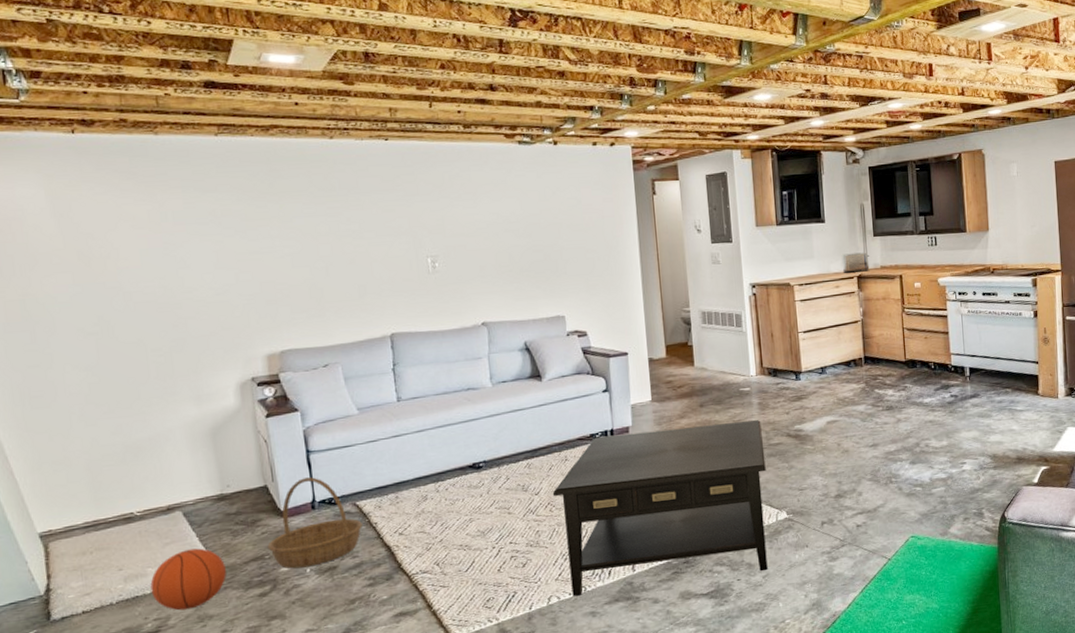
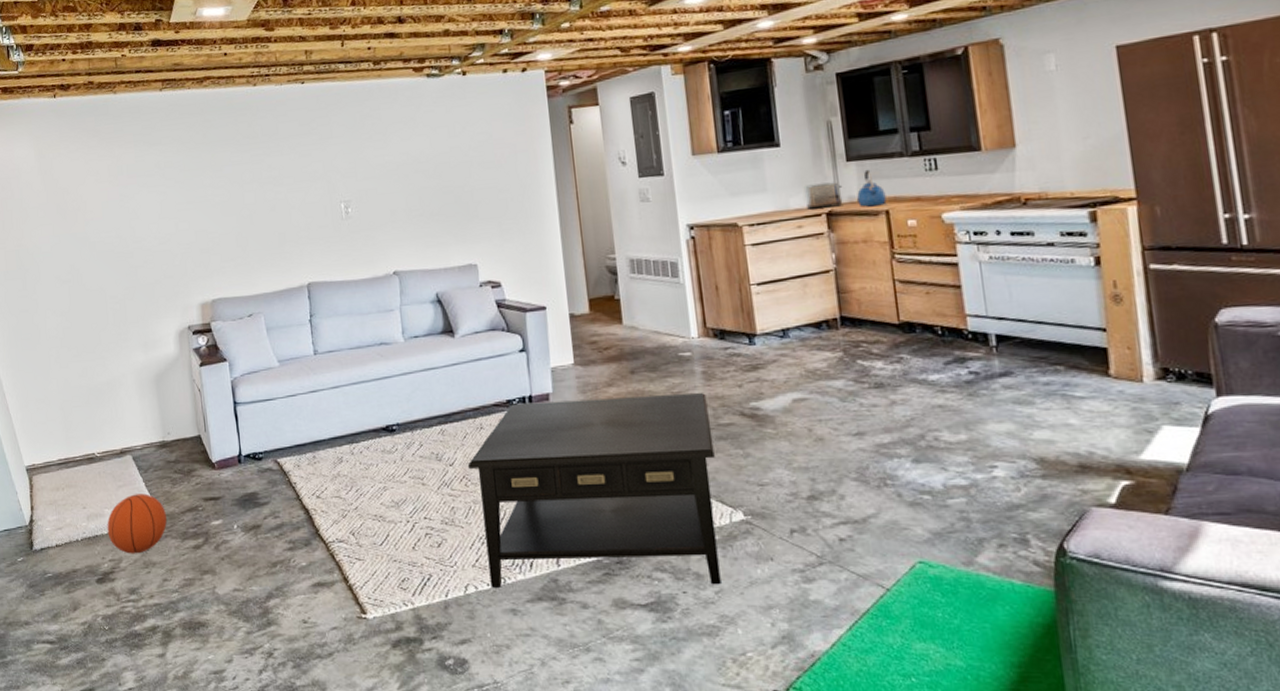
basket: present [267,477,363,569] -> none [201,430,283,523]
kettle: none [880,243,901,273] -> present [857,169,887,207]

